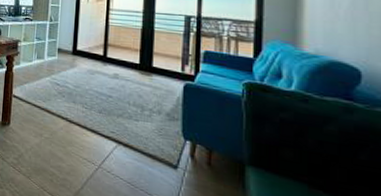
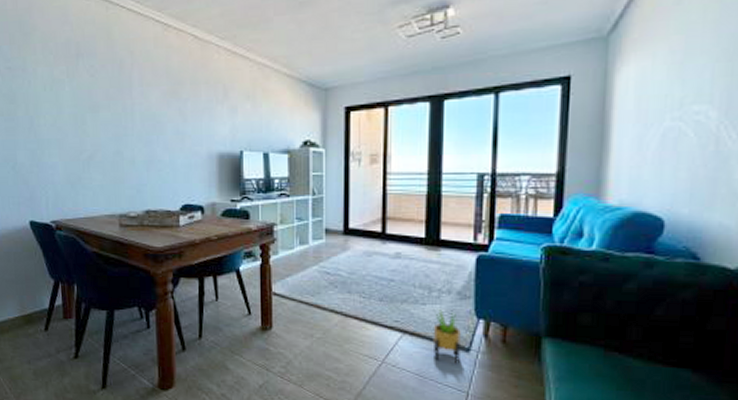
potted plant: none [144,125,169,179] -> present [432,308,461,364]

